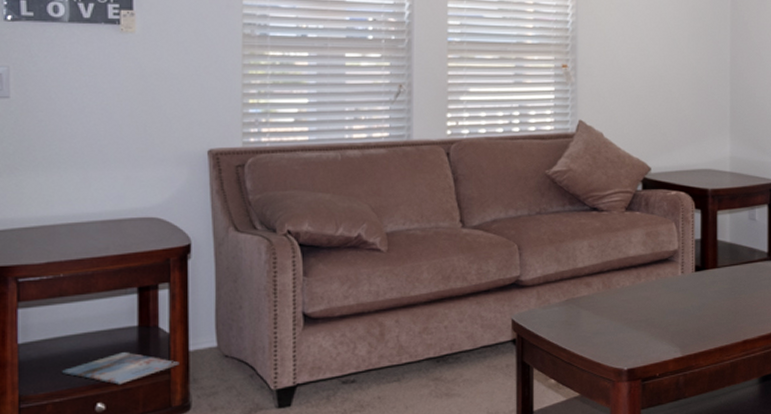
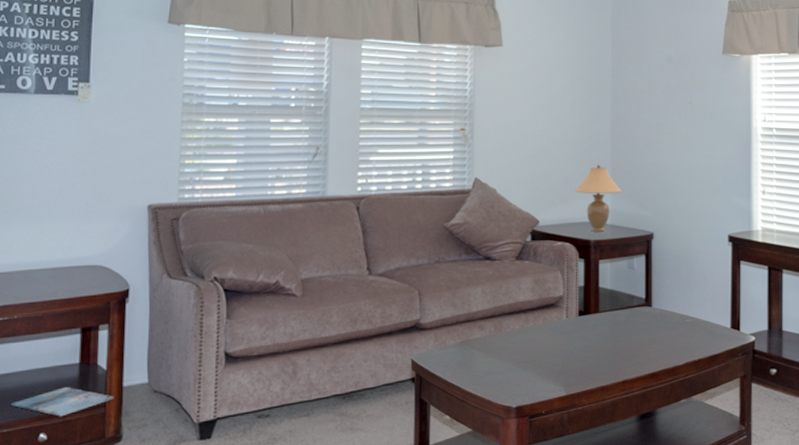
table lamp: none [690,106,742,180] -> present [575,164,622,232]

